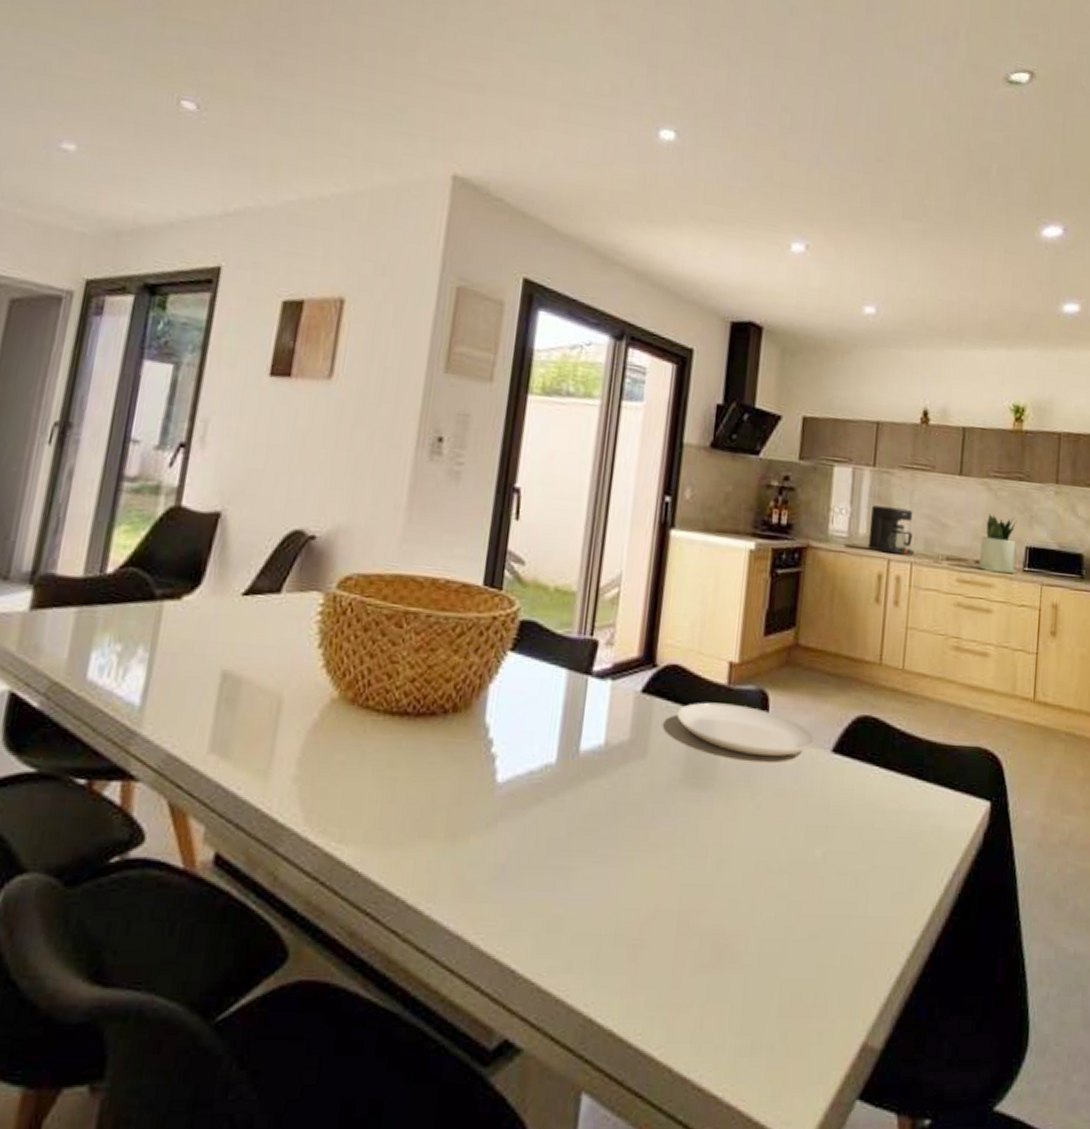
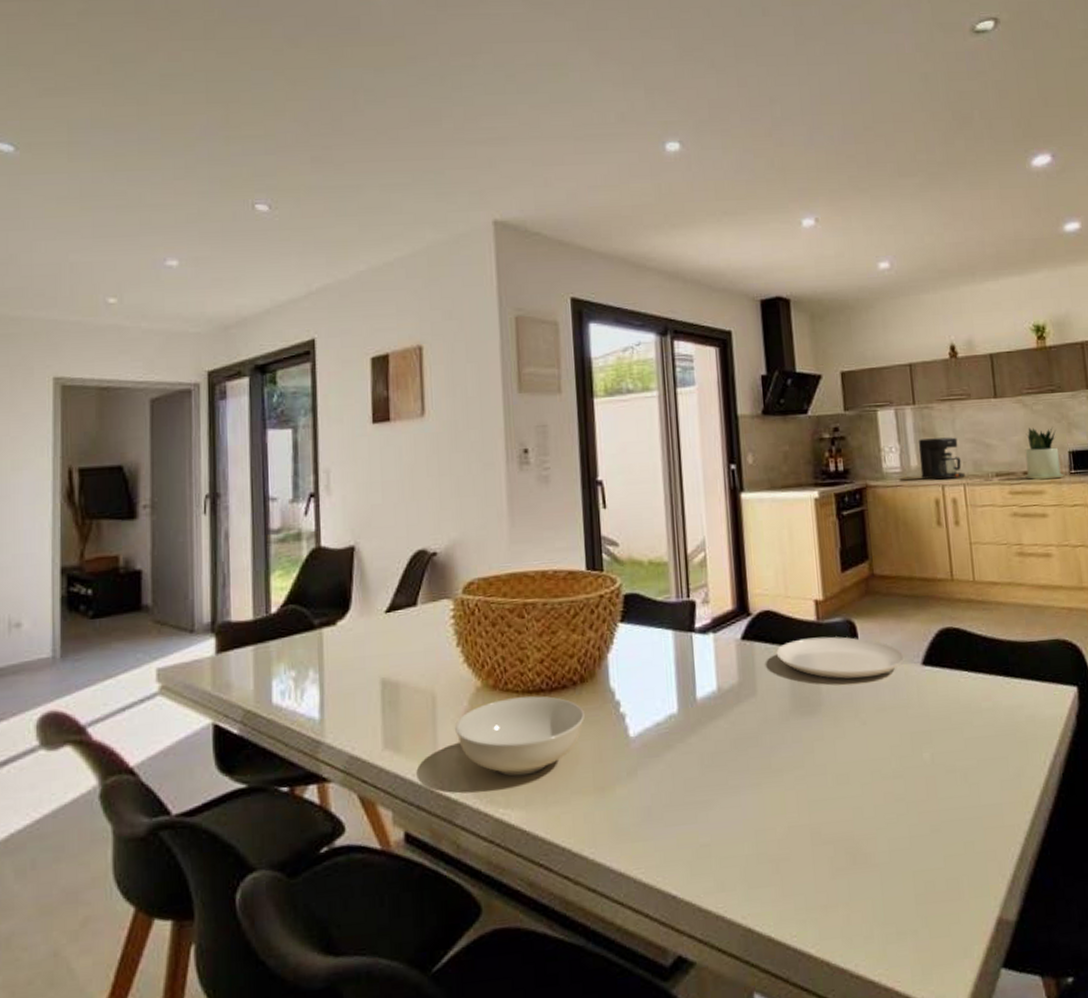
bowl: none [297,716,451,808] -> present [455,696,584,776]

